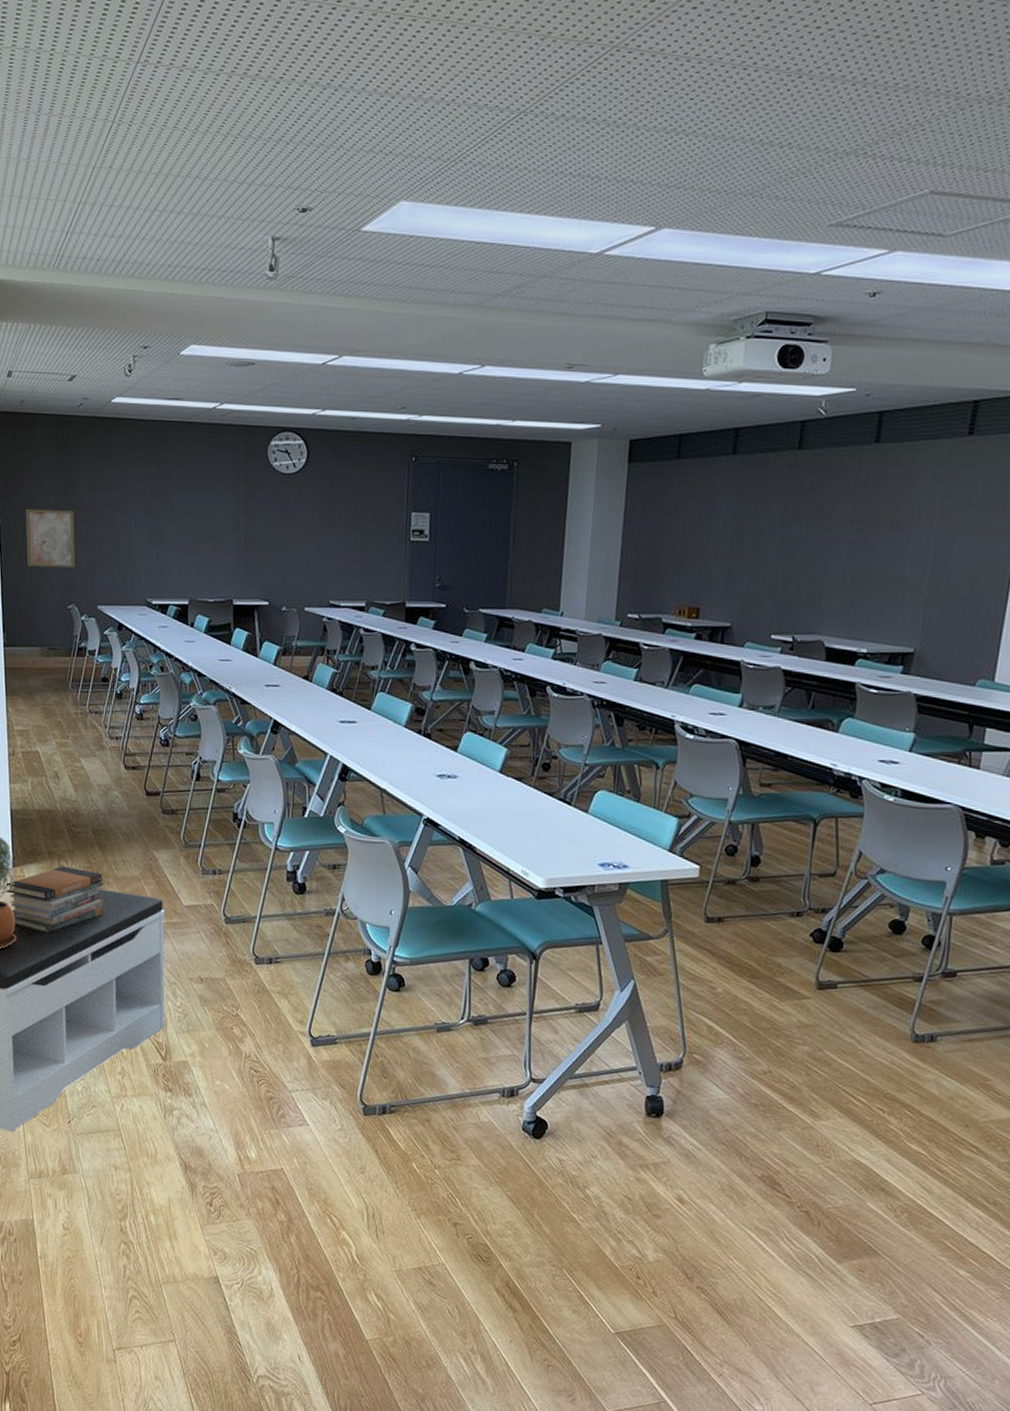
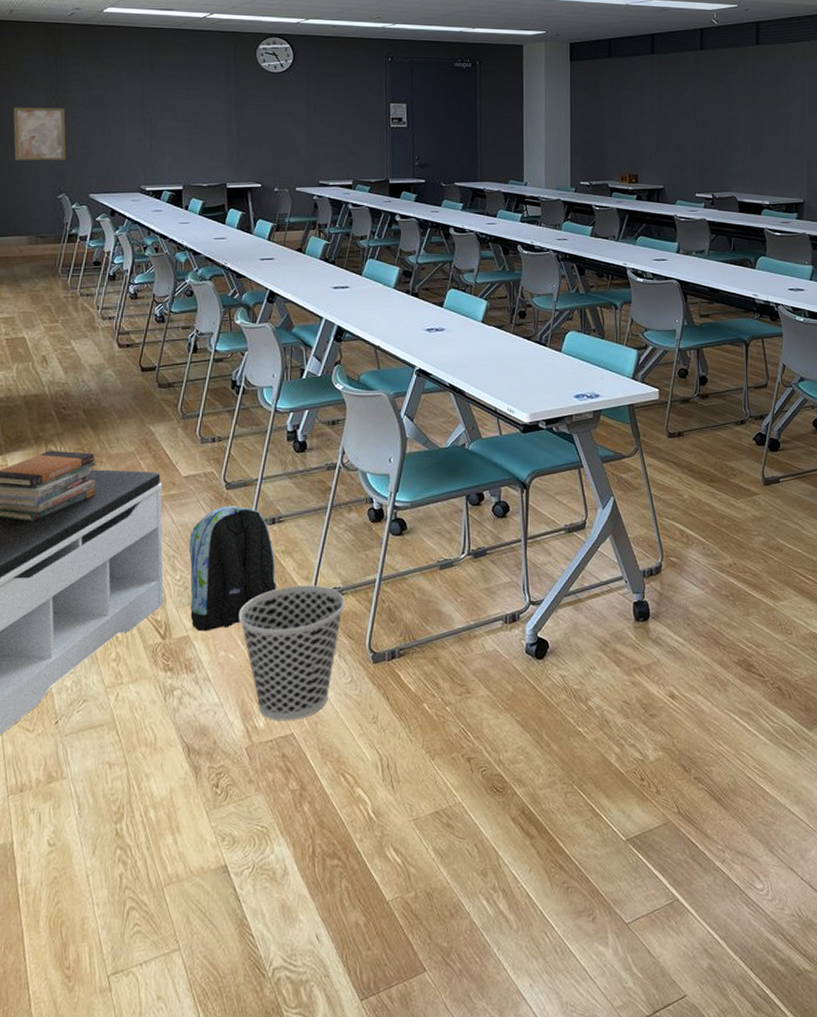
backpack: none [189,940,272,1060] -> present [189,506,277,632]
wastebasket: none [234,1027,338,1157] -> present [238,585,345,721]

